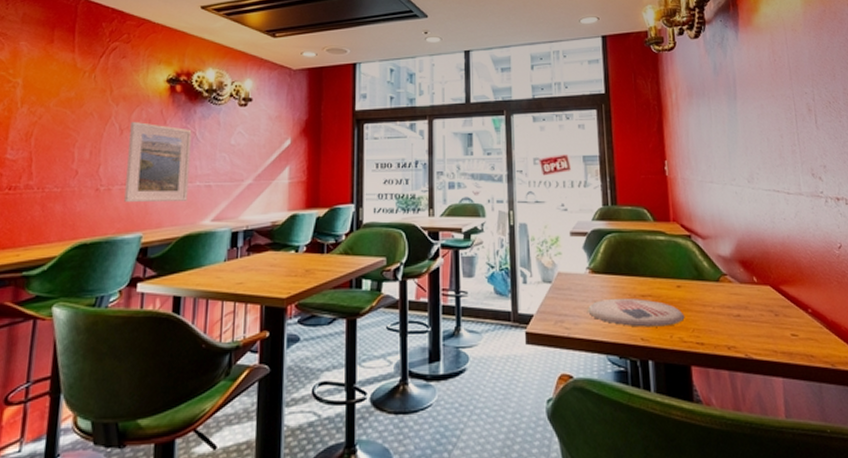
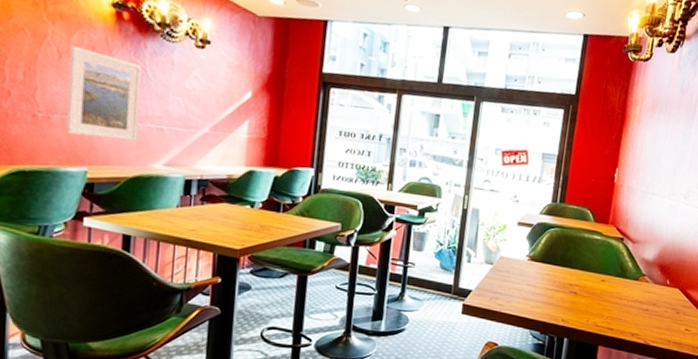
plate: present [588,298,685,327] -> none [520,284,603,312]

